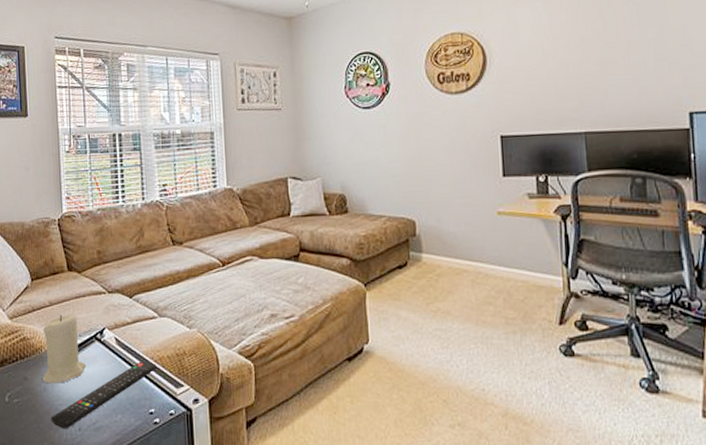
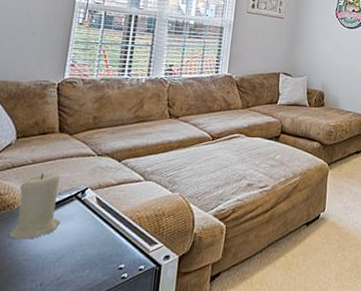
remote control: present [50,361,157,430] -> none [10,220,134,285]

